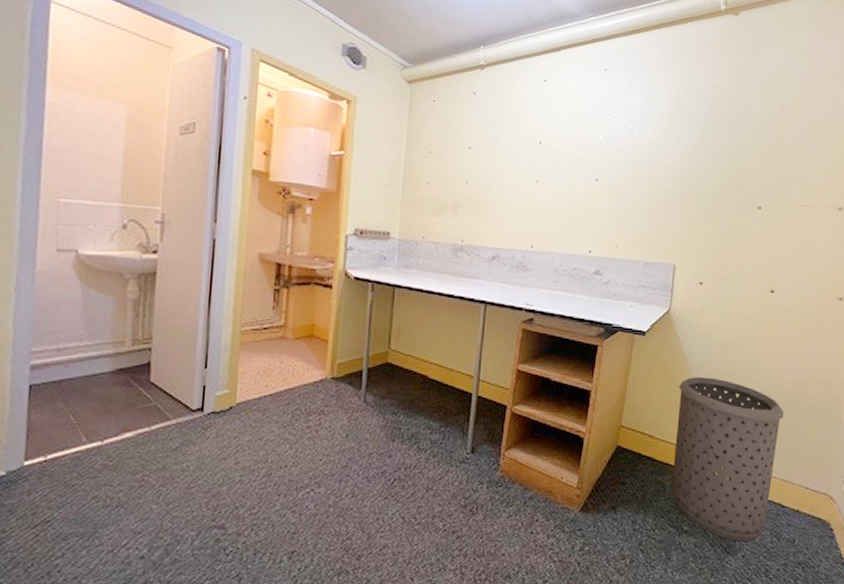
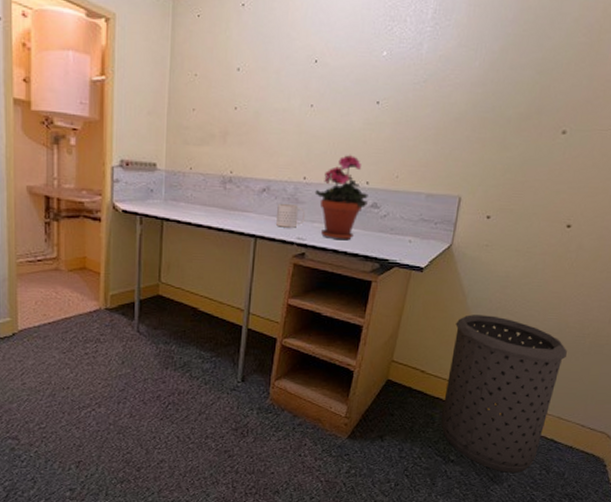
mug: none [506,271,534,294] -> present [276,204,306,228]
potted plant: none [541,225,591,306] -> present [314,154,368,241]

